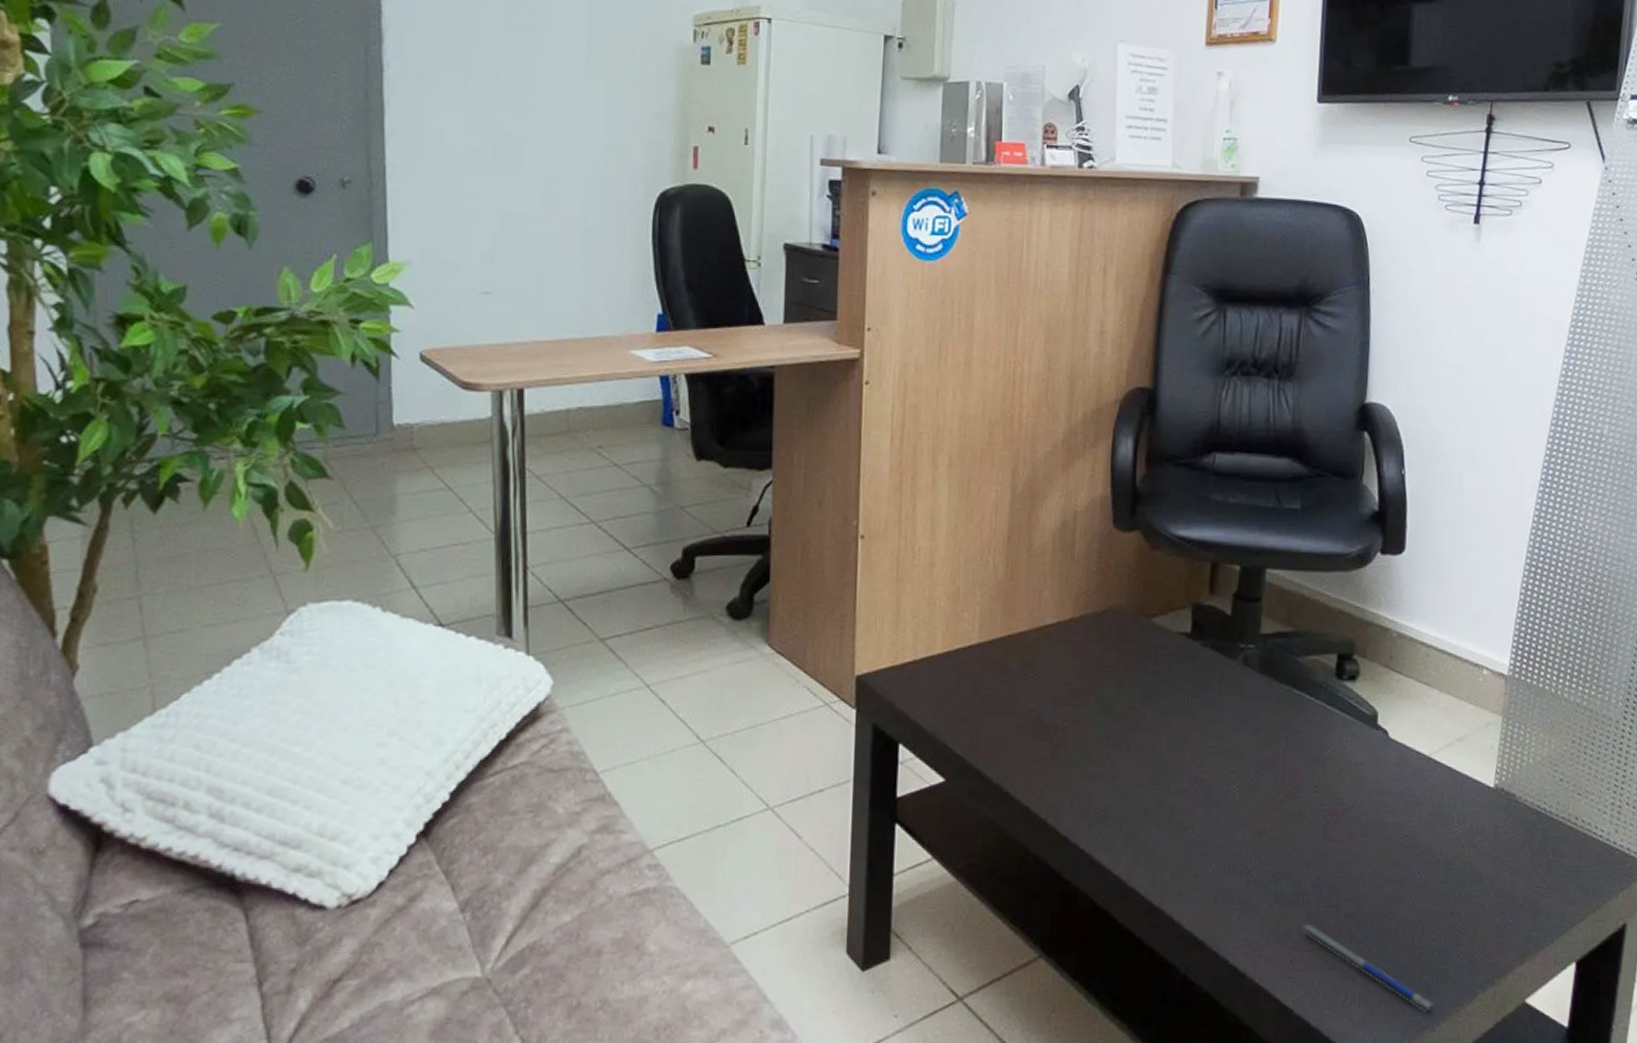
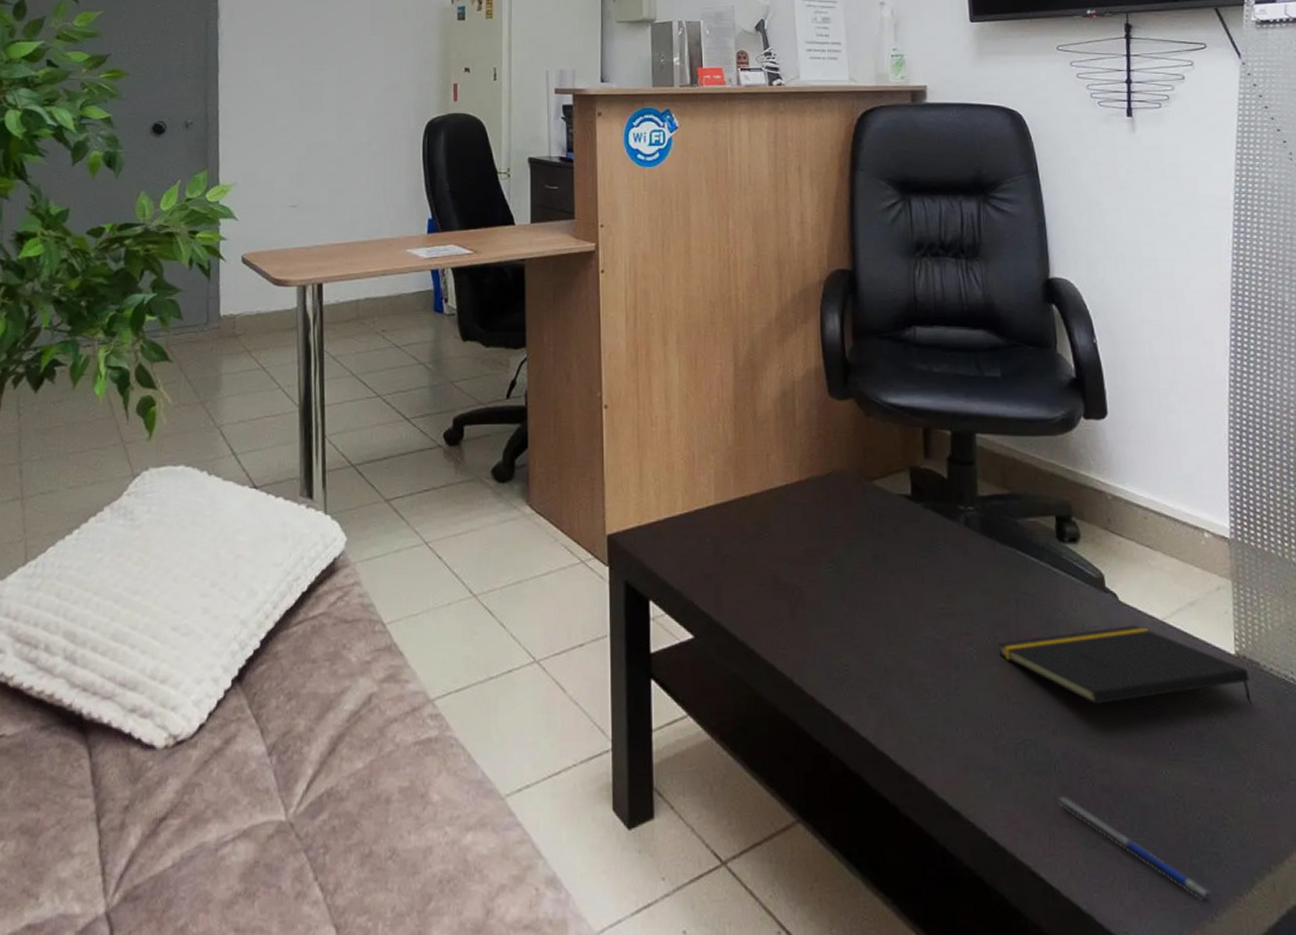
notepad: none [1262,760,1504,838] -> present [997,624,1253,705]

